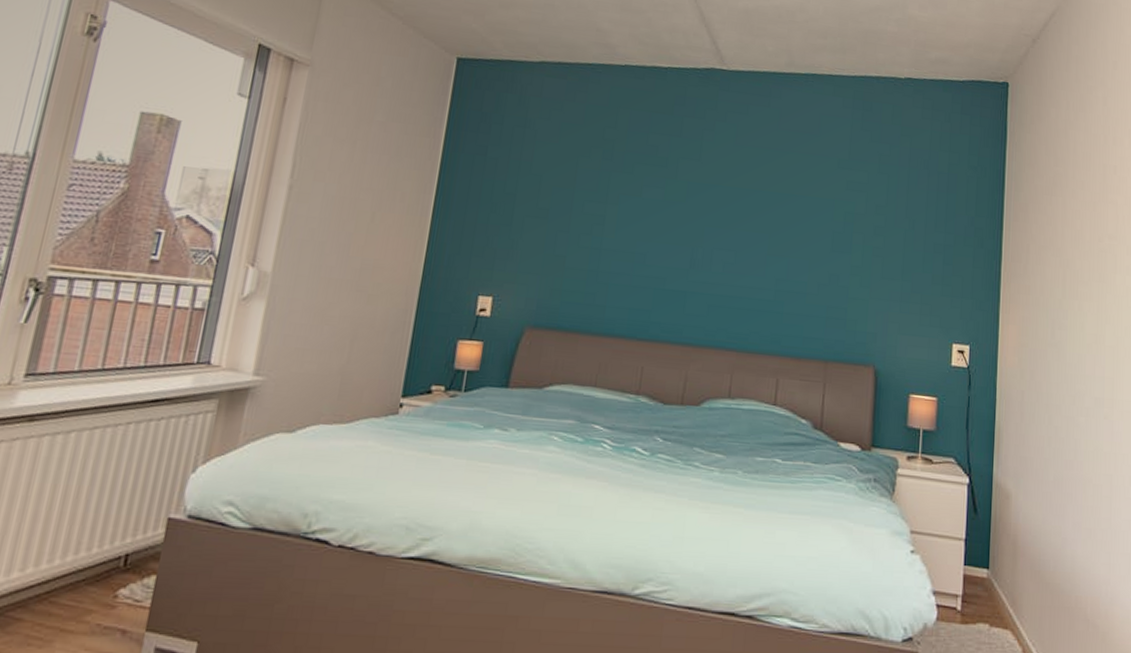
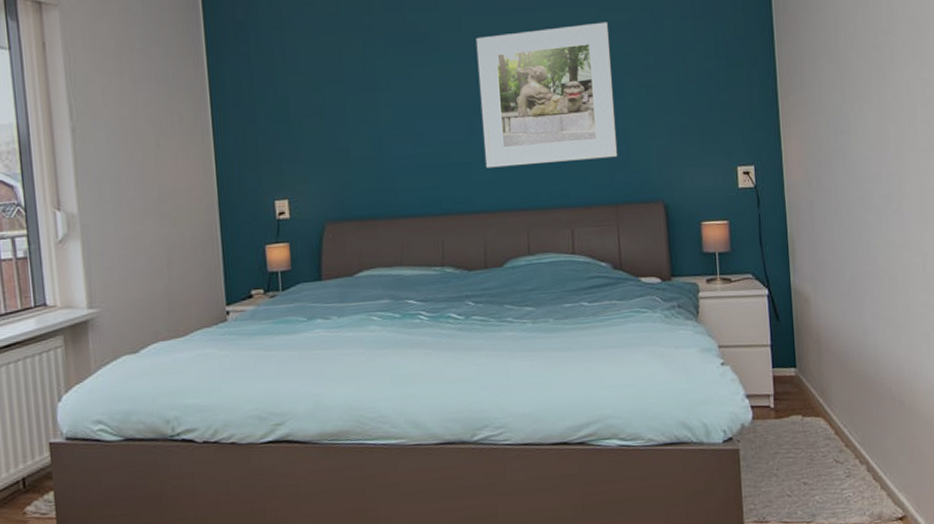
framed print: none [701,170,844,313] -> present [475,22,618,168]

